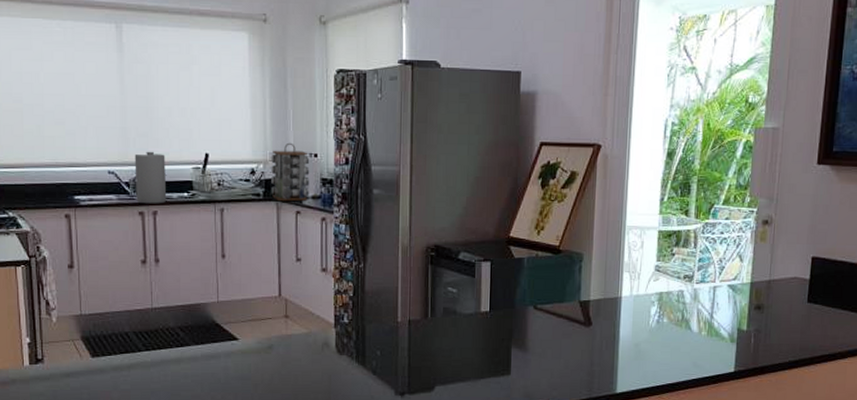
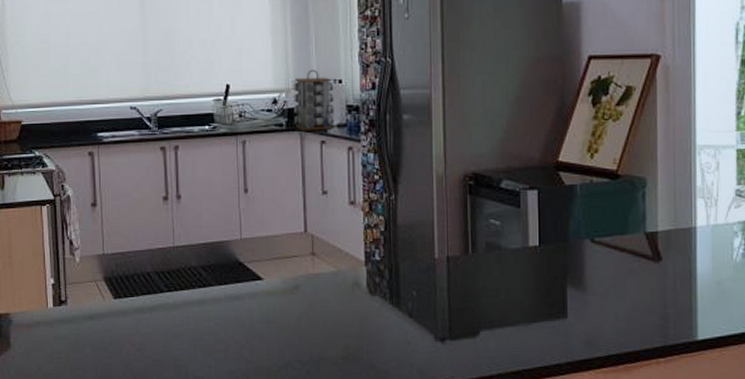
paper towel holder: present [134,151,167,204] -> none [156,84,188,139]

